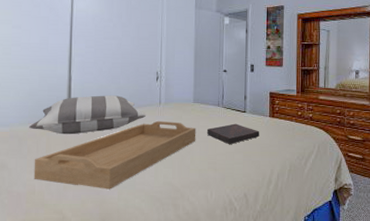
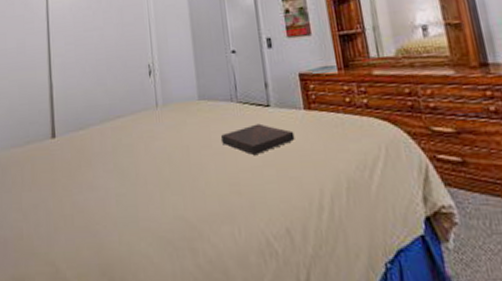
pillow: present [29,95,147,135] -> none [12,101,143,158]
serving tray: present [33,120,196,190] -> none [19,128,209,230]

